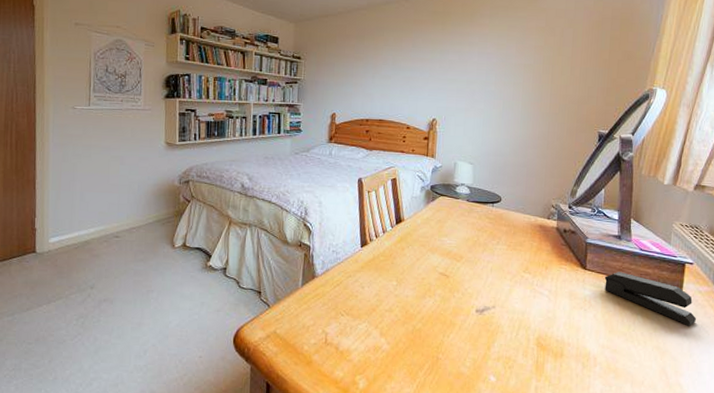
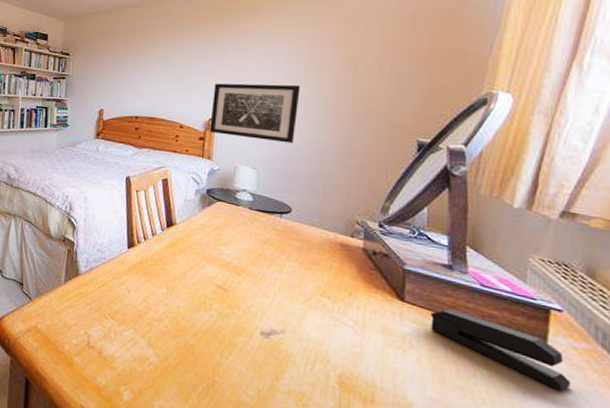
wall art: none [433,85,510,139] -> present [209,83,301,144]

